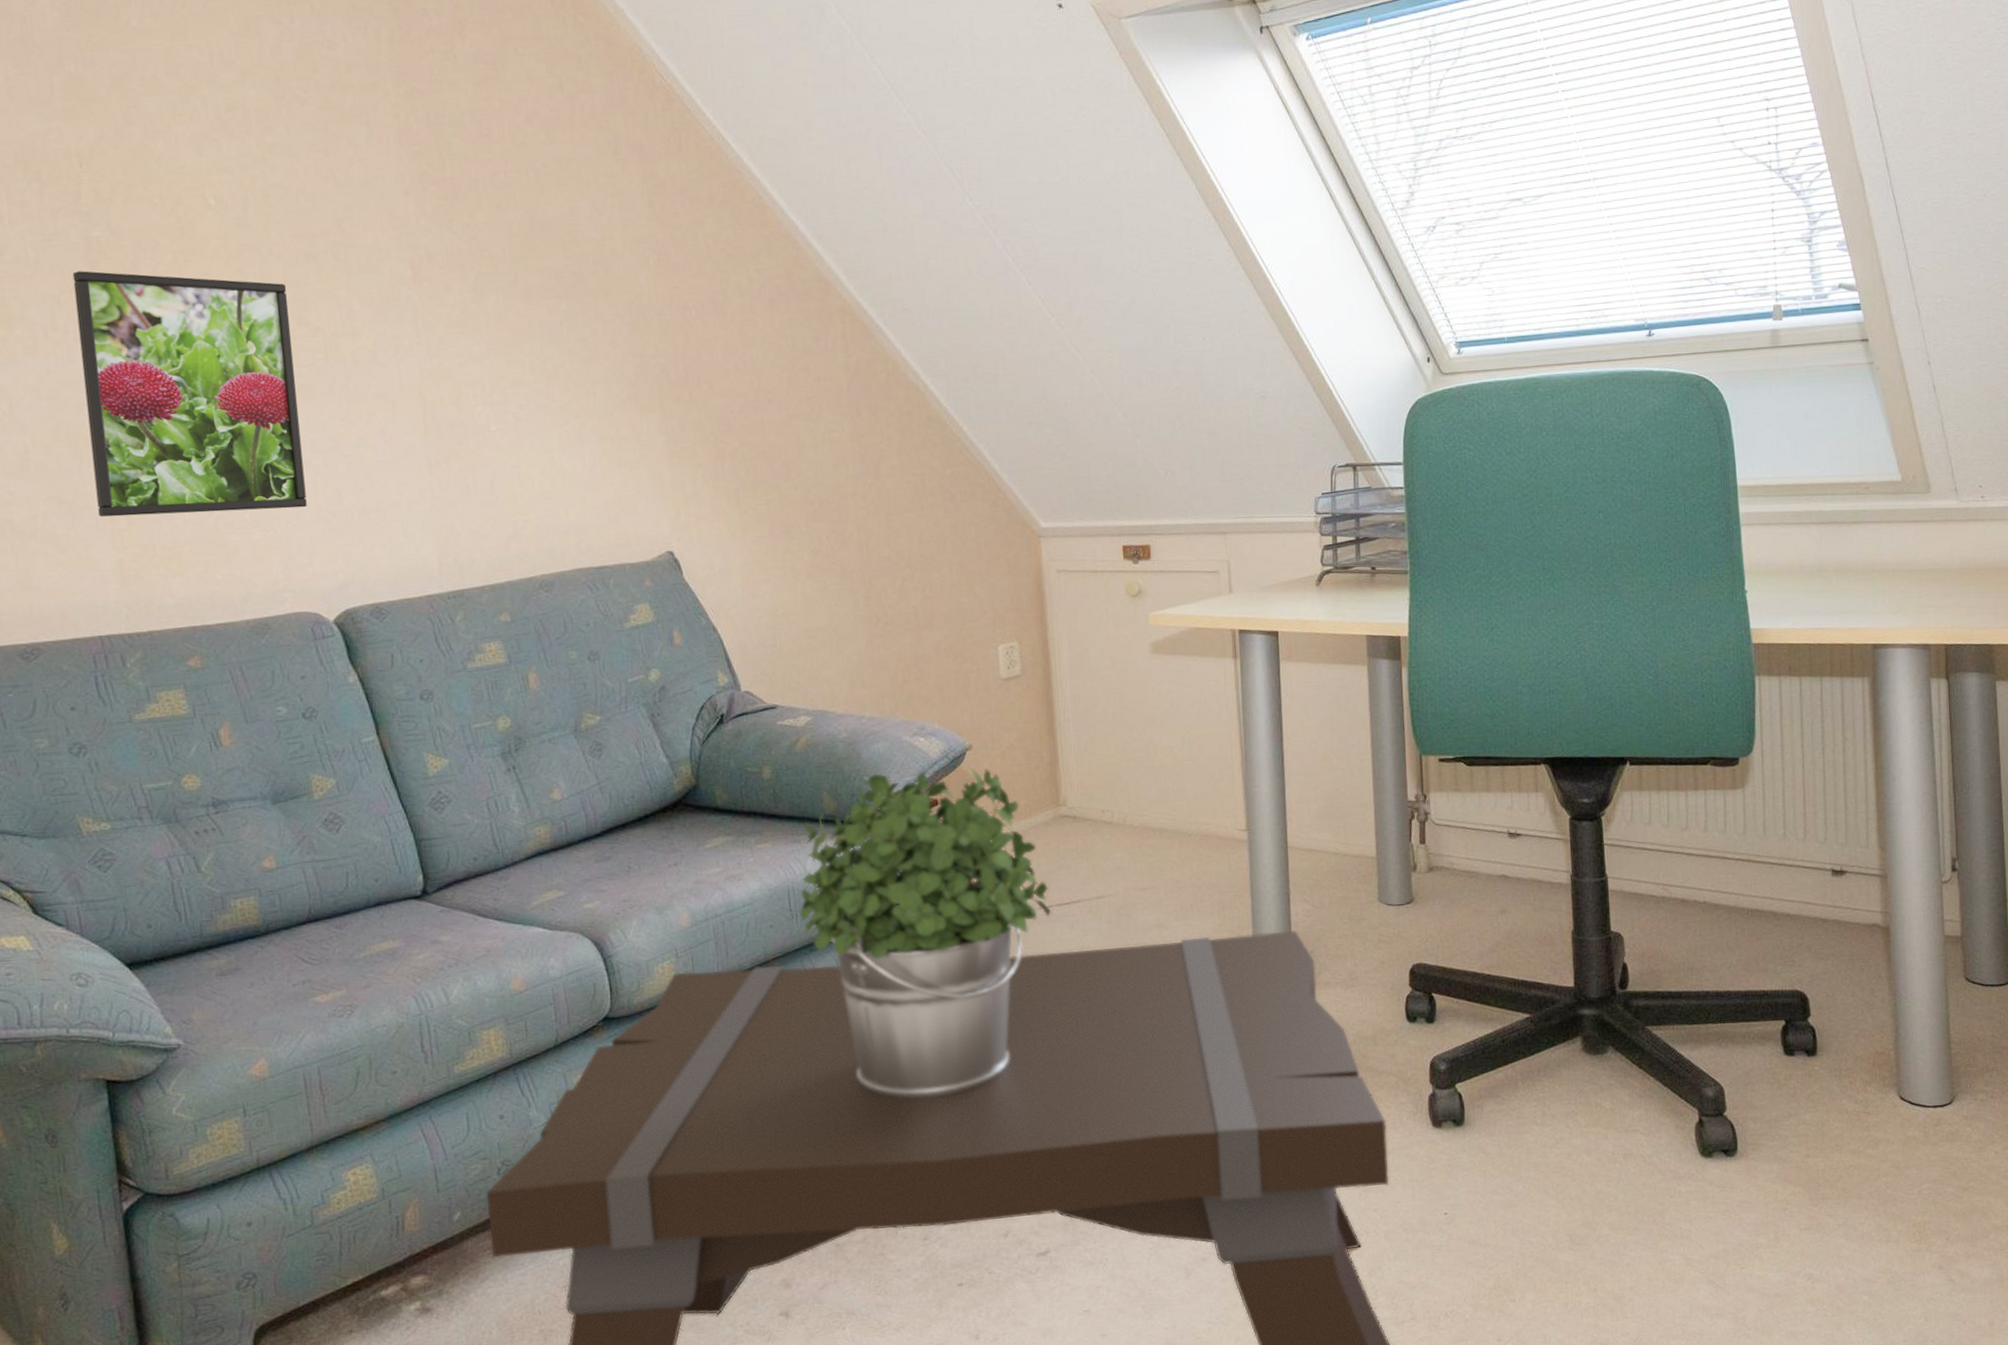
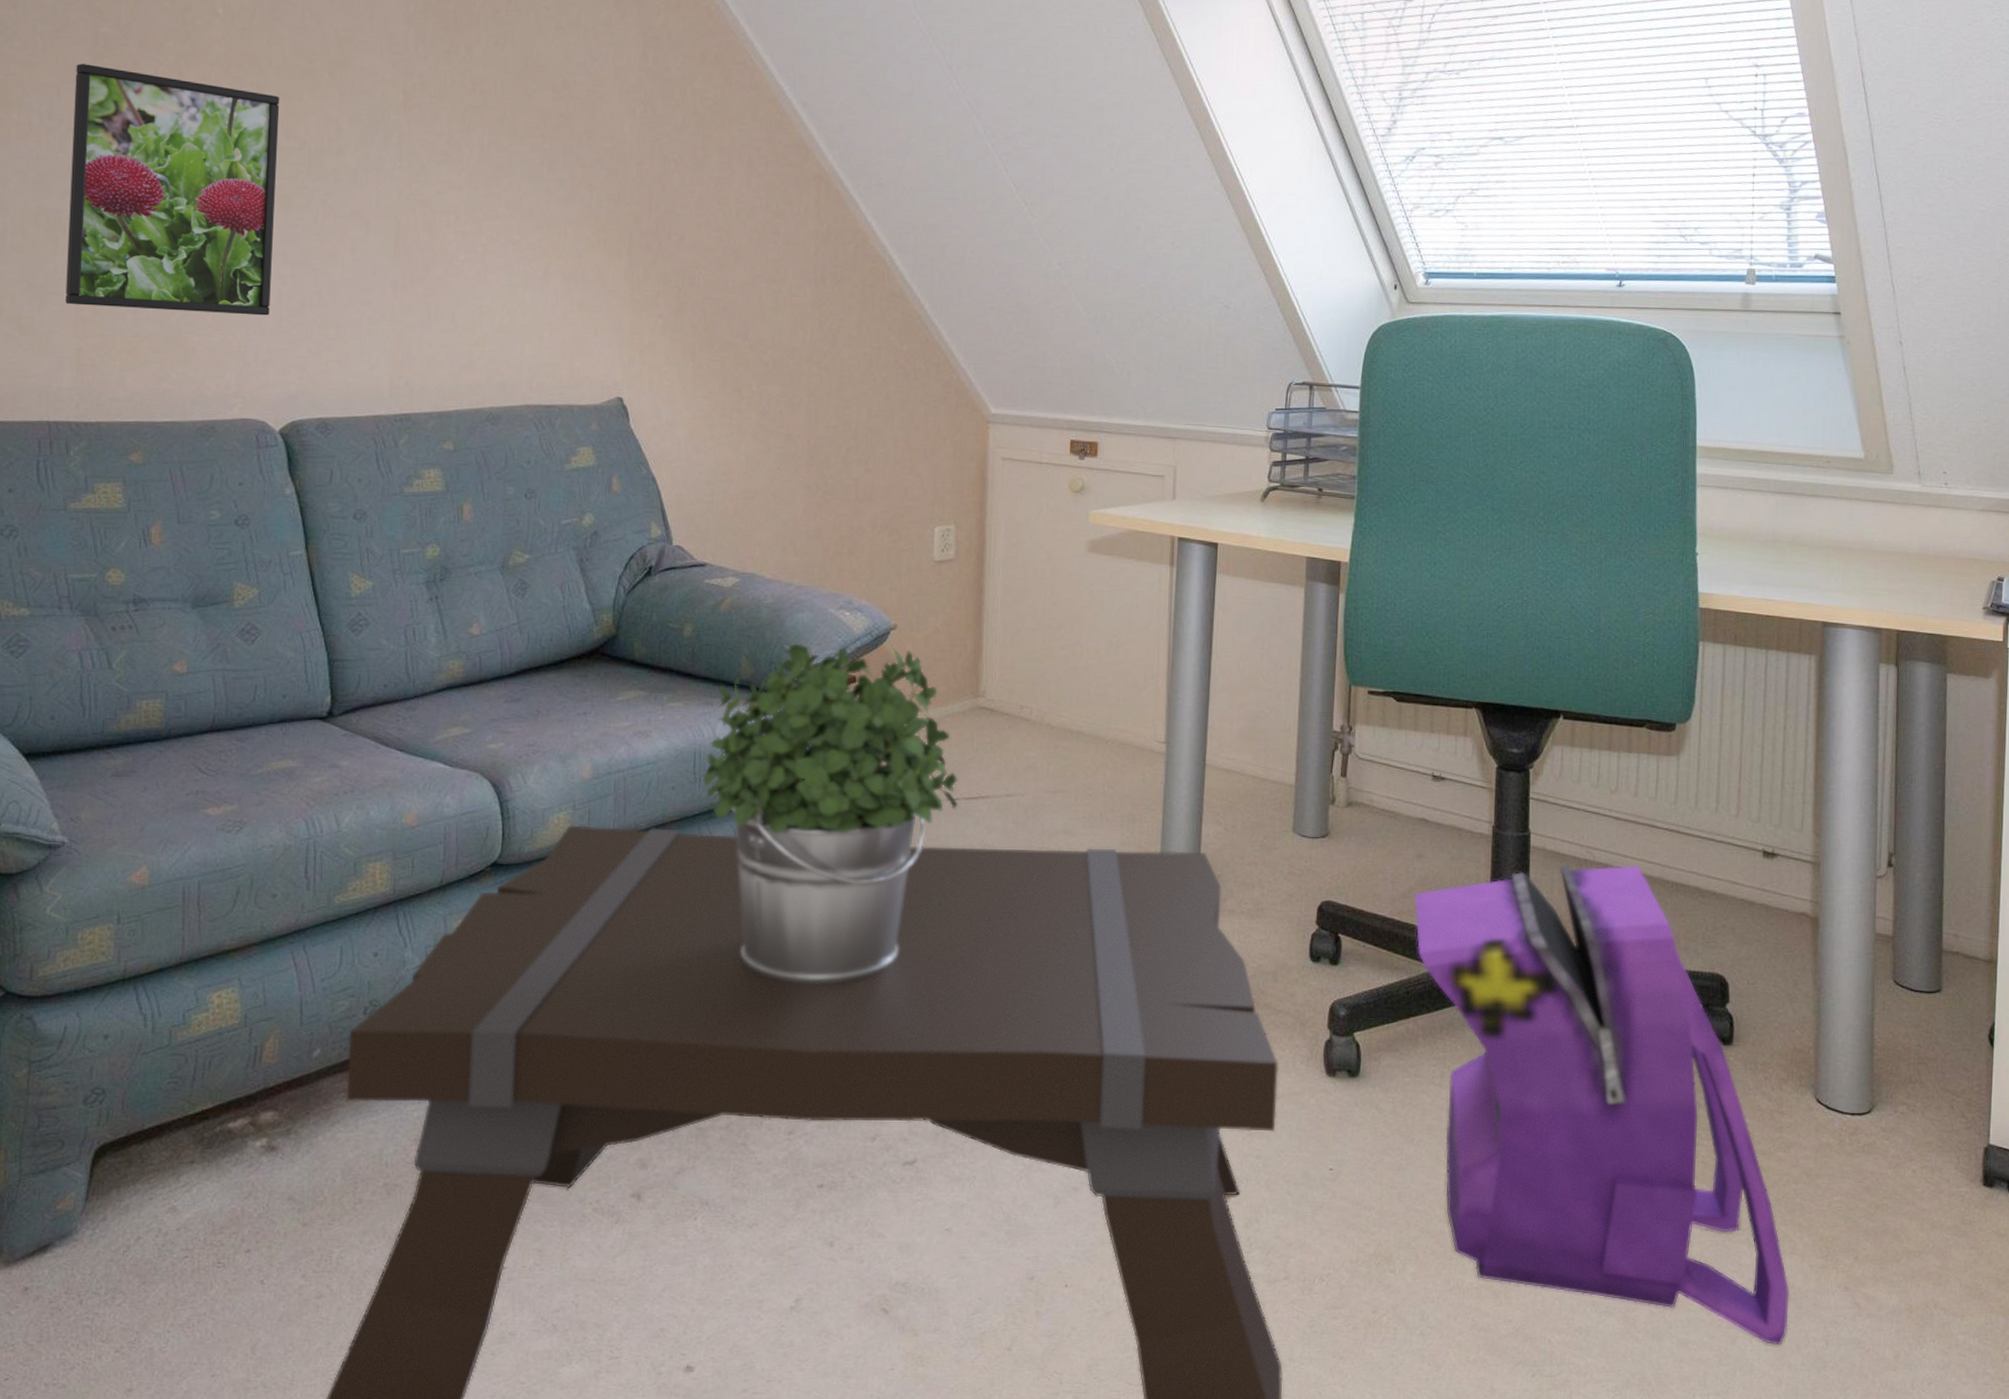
backpack: none [1502,897,1889,1327] -> present [1414,865,1790,1346]

